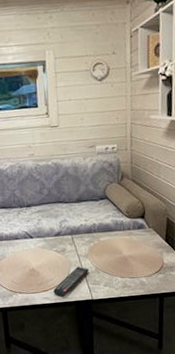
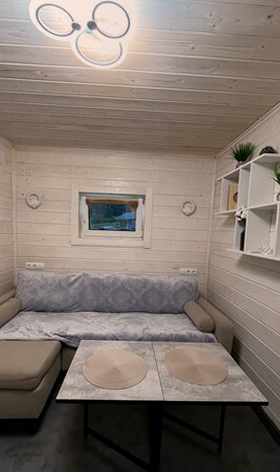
remote control: present [53,266,90,298] -> none [131,370,164,396]

